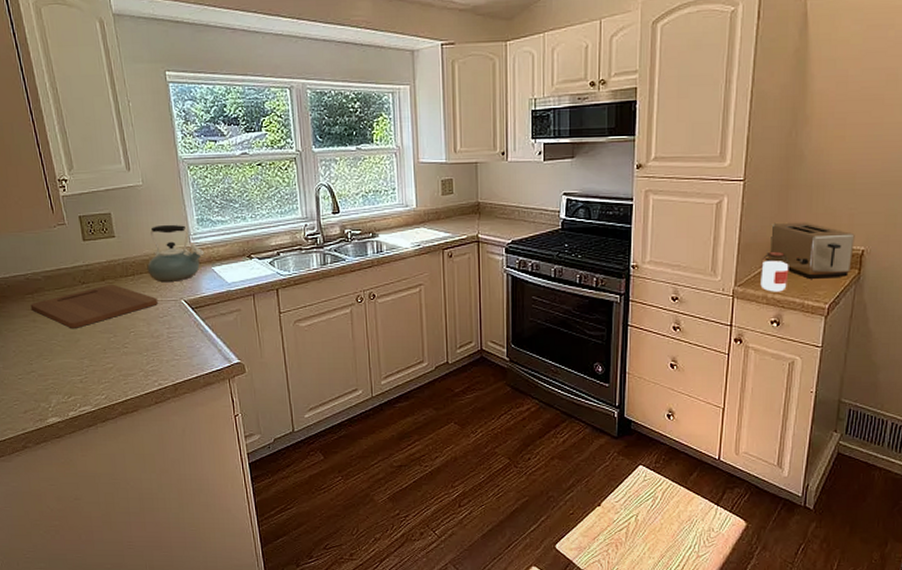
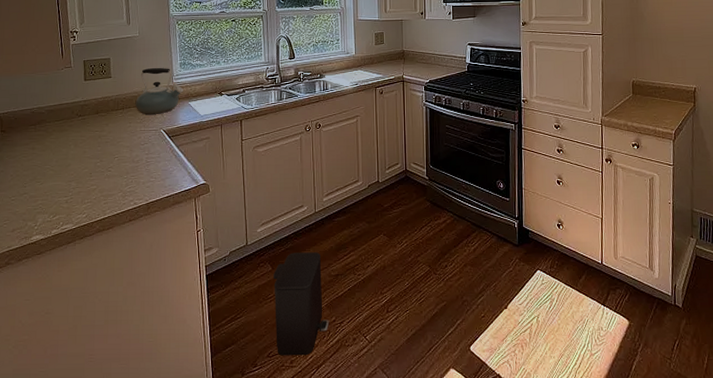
cutting board: present [30,285,158,328] -> none [32,117,141,155]
pedal bin: none [326,441,393,549] -> present [274,252,330,356]
jar: present [760,251,789,292] -> none [620,88,642,121]
toaster: present [766,222,855,279] -> none [623,66,688,110]

